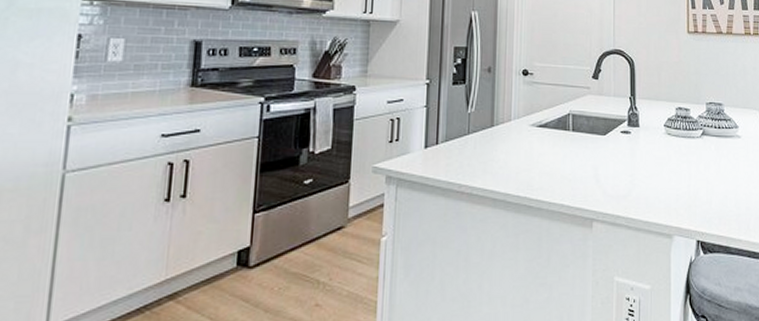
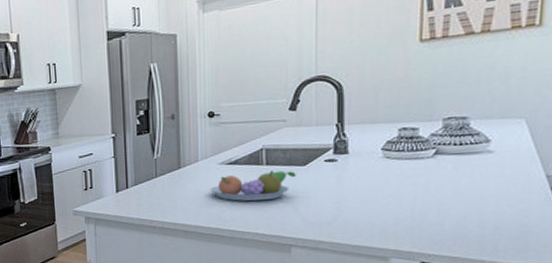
fruit bowl: none [520,137,598,169] -> present [210,170,296,201]

